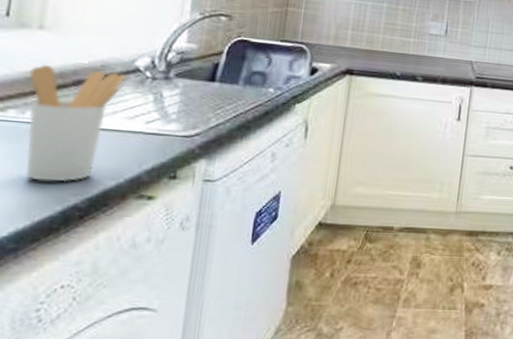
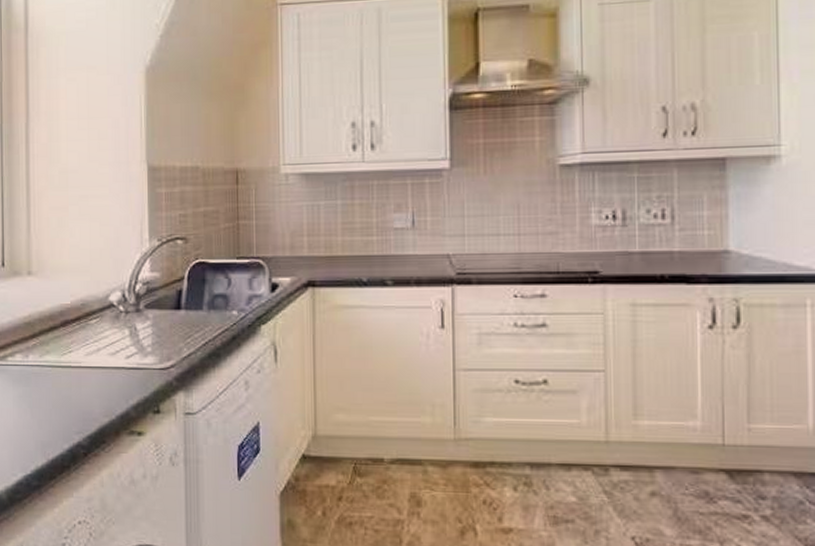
utensil holder: present [25,63,126,182] -> none [26,308,103,421]

